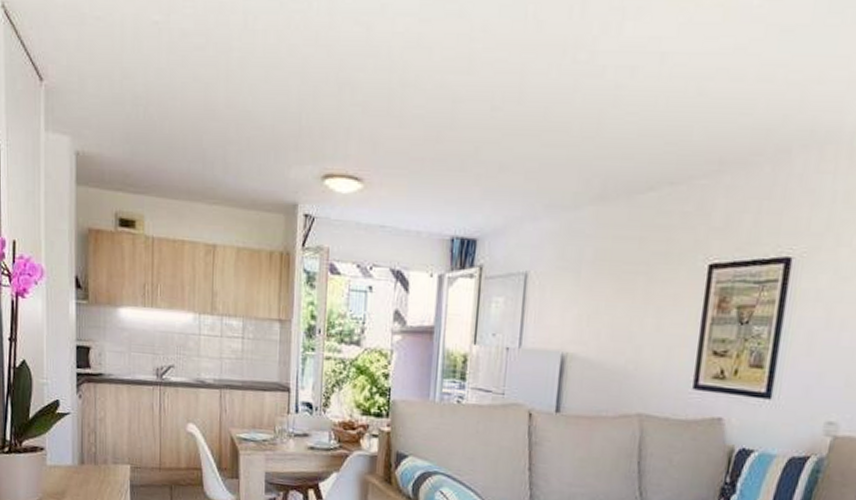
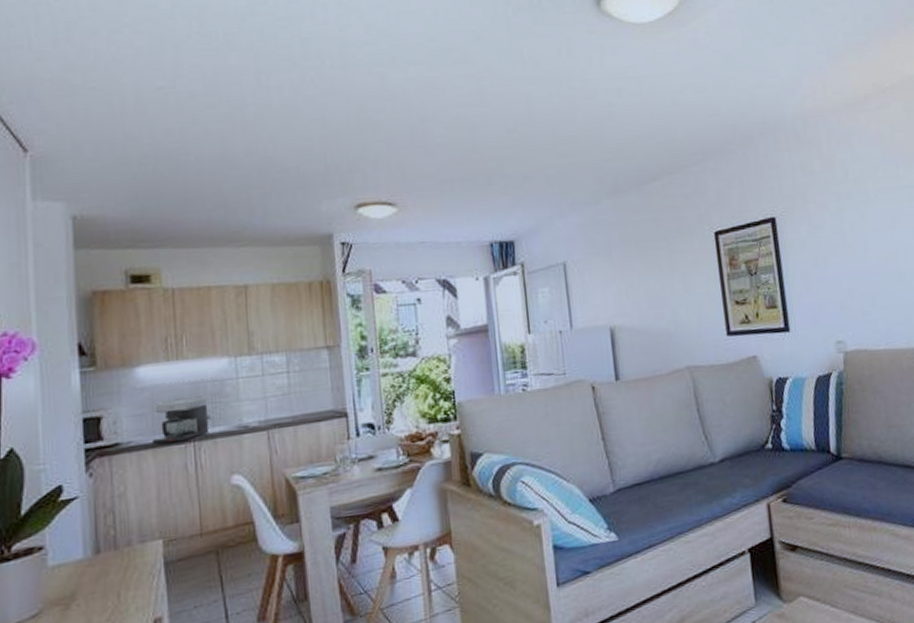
coffee maker: none [128,343,174,384] -> present [153,396,210,445]

